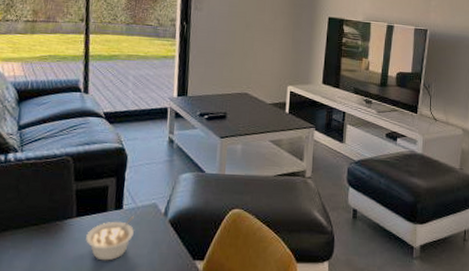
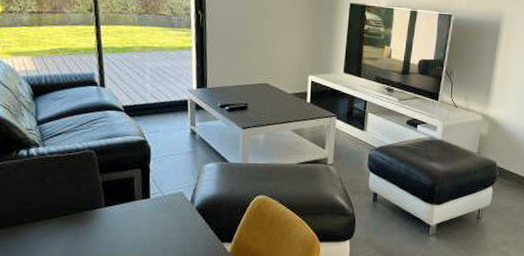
legume: present [86,216,135,261] -> none [116,205,164,246]

